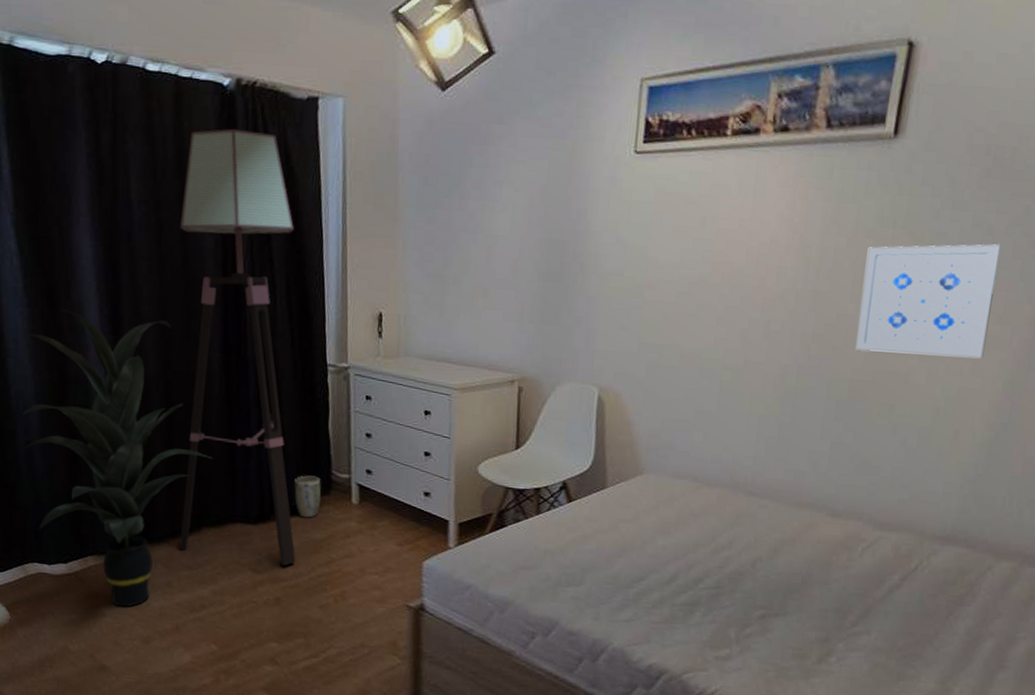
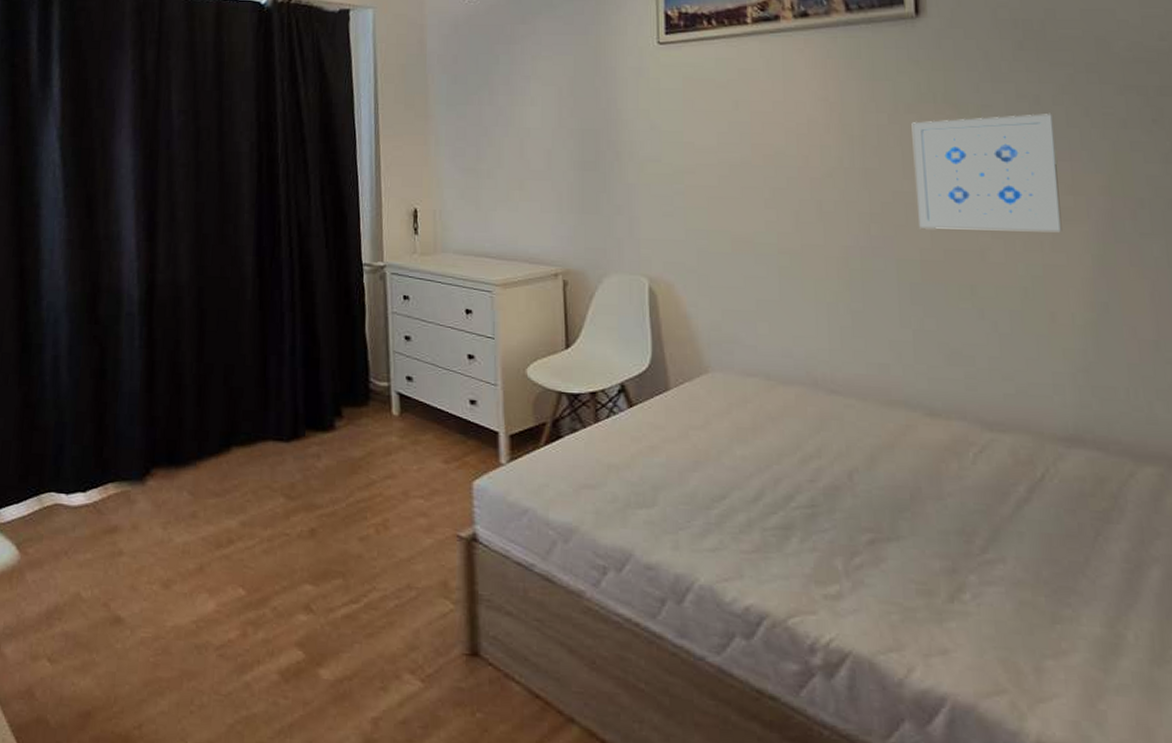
indoor plant: present [22,309,212,607] -> none [49,218,244,543]
floor lamp: present [179,128,296,566] -> none [206,41,333,490]
plant pot: present [294,475,321,518] -> none [330,384,359,433]

